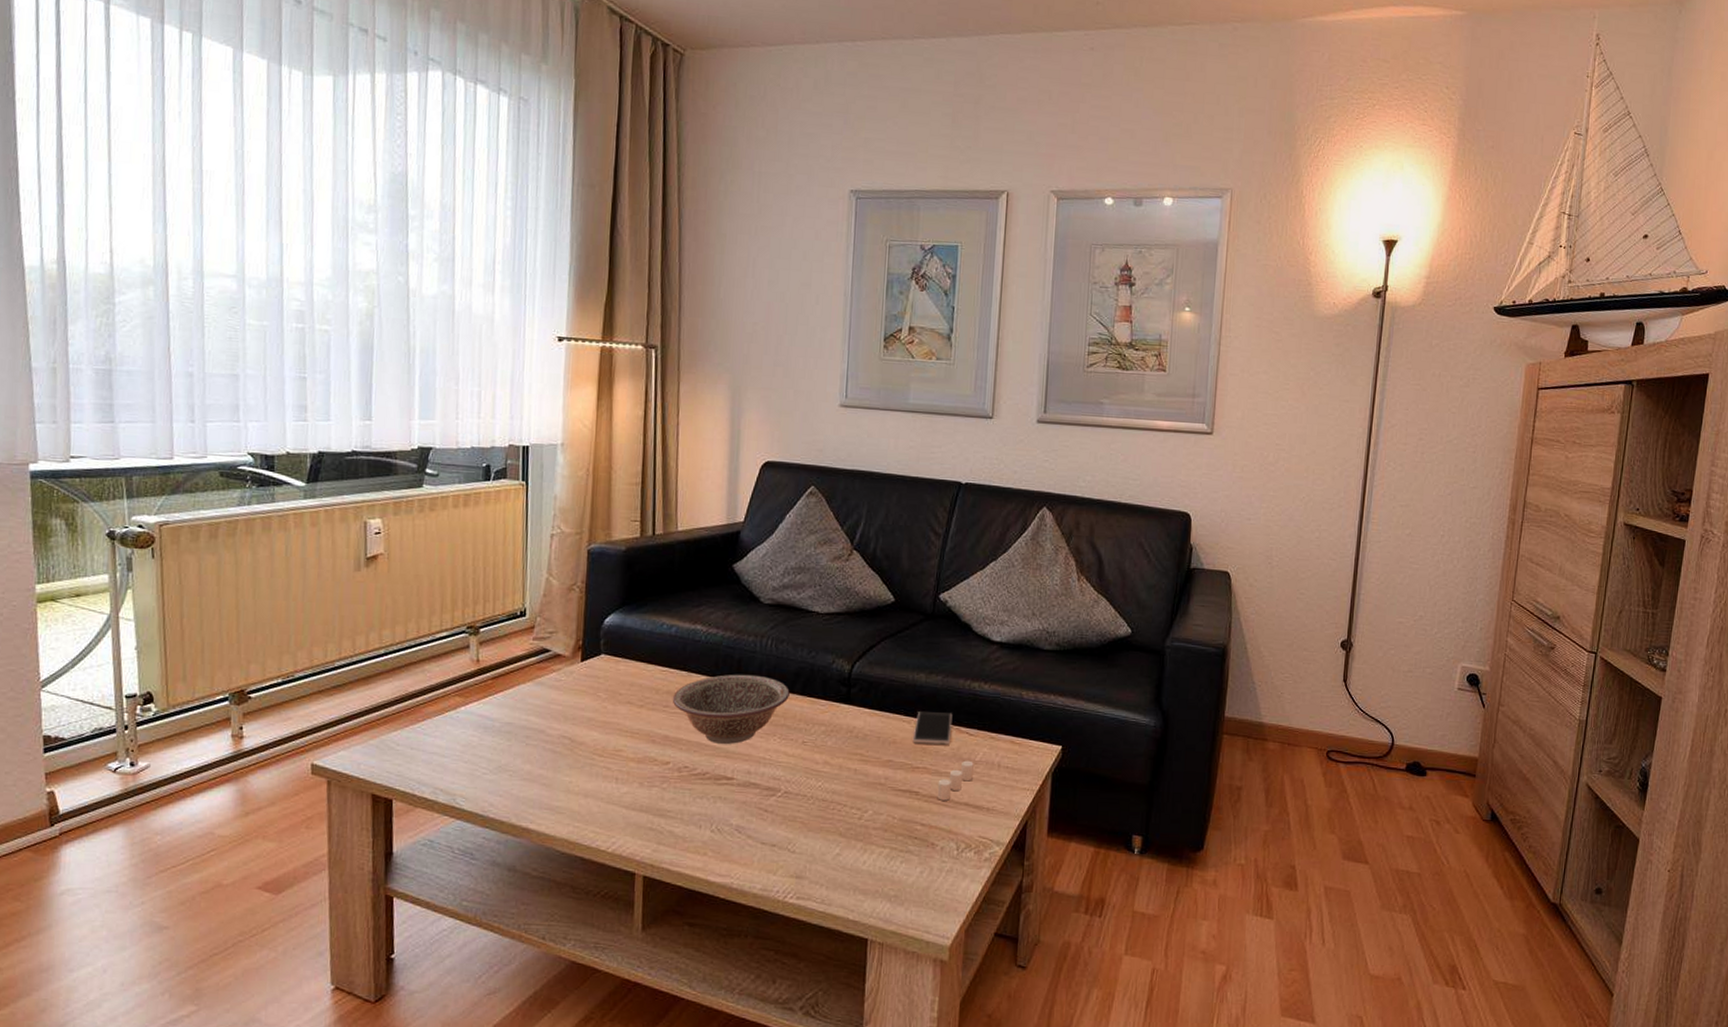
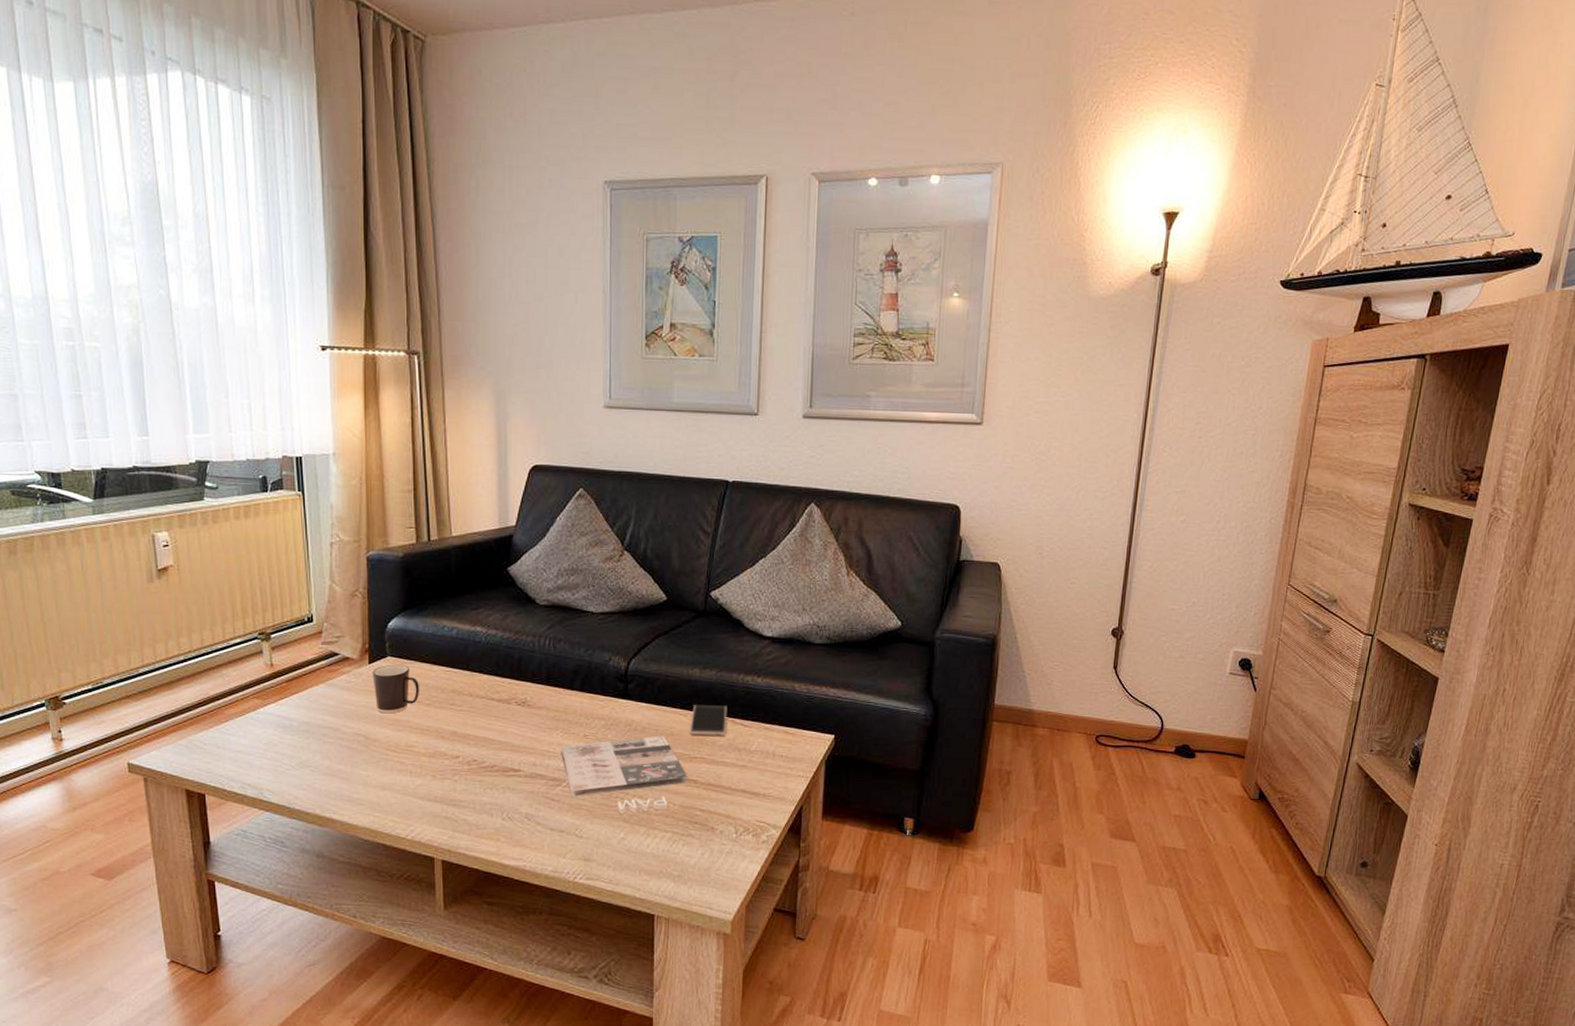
mug: none [583,662,634,715] -> present [372,664,420,714]
decorative bowl: present [672,674,790,744] -> none [457,672,569,738]
magazine: none [777,743,909,828] -> present [561,735,688,814]
candle: present [937,760,974,801] -> none [715,750,749,788]

